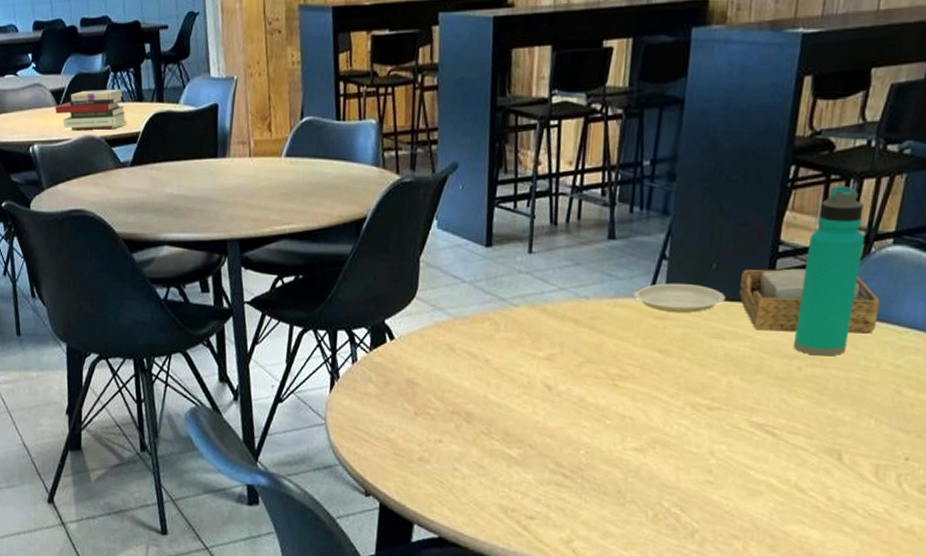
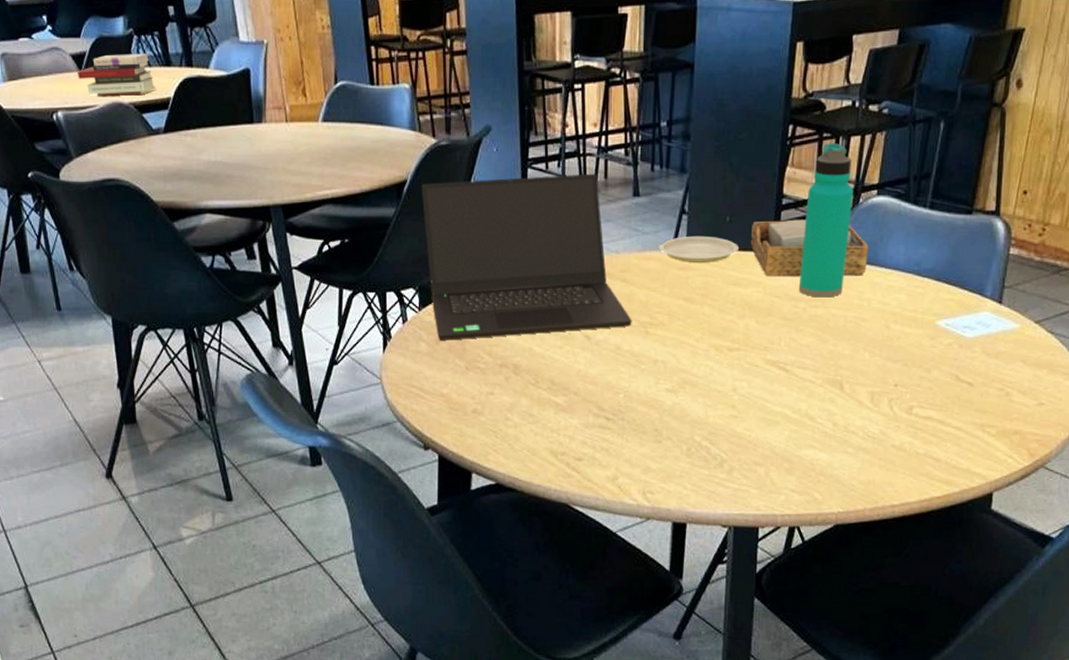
laptop: none [380,214,599,384] -> present [421,173,632,341]

